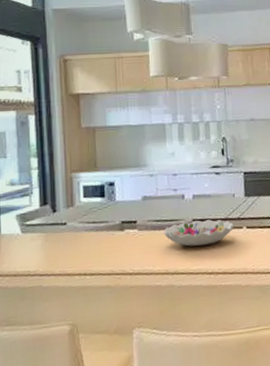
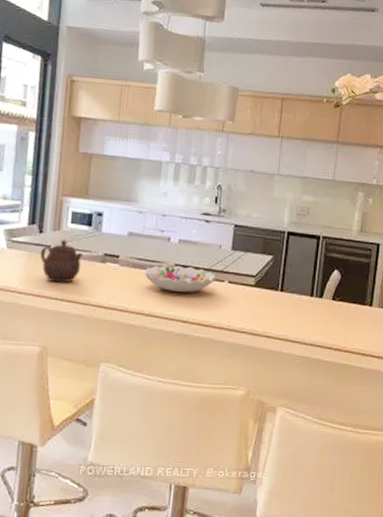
teapot: none [56,214,101,259] -> present [40,239,83,283]

